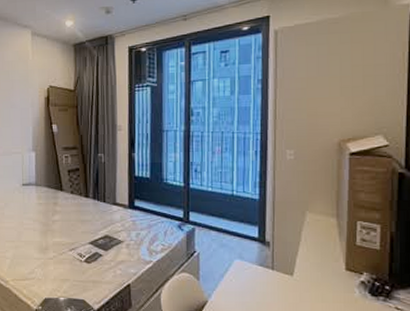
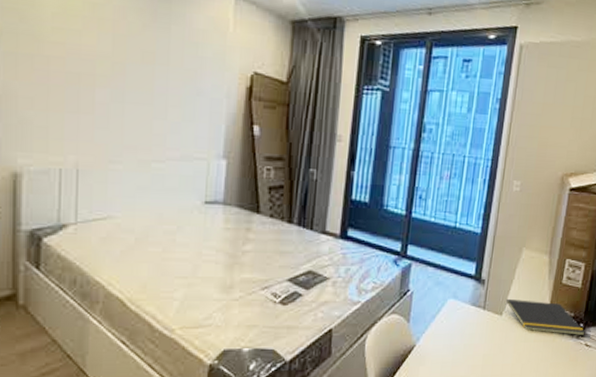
notepad: none [294,259,393,299] -> present [504,298,585,336]

